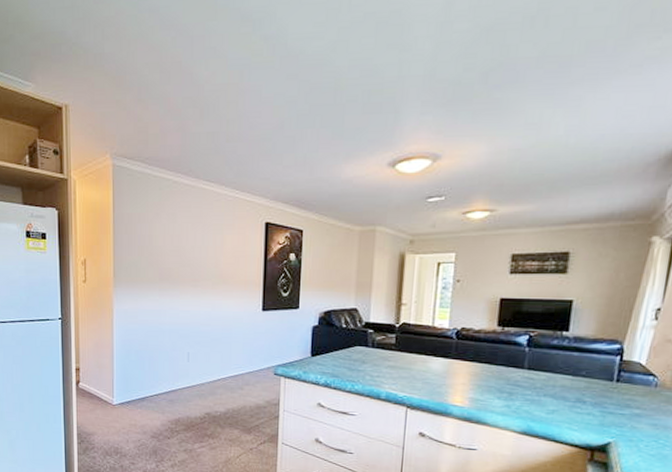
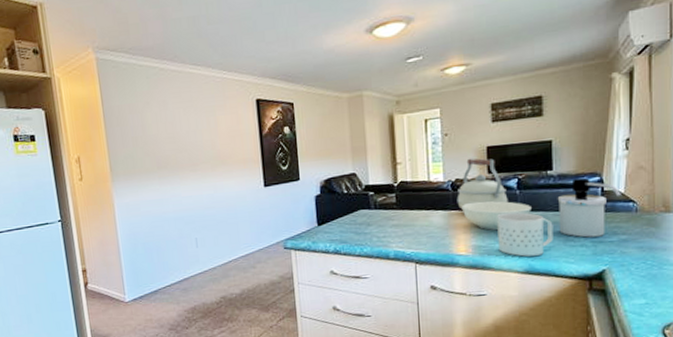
kettle: none [459,308,515,360] -> present [457,158,508,210]
bowl: none [463,353,539,386] -> present [461,201,531,231]
mug: none [497,370,561,419] -> present [497,212,554,257]
soap dispenser: none [566,343,642,407] -> present [557,177,621,238]

